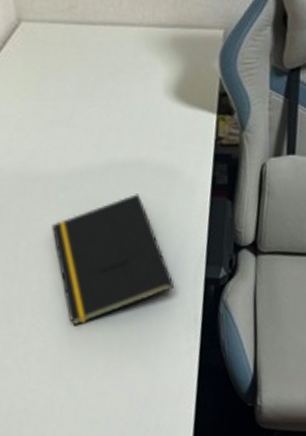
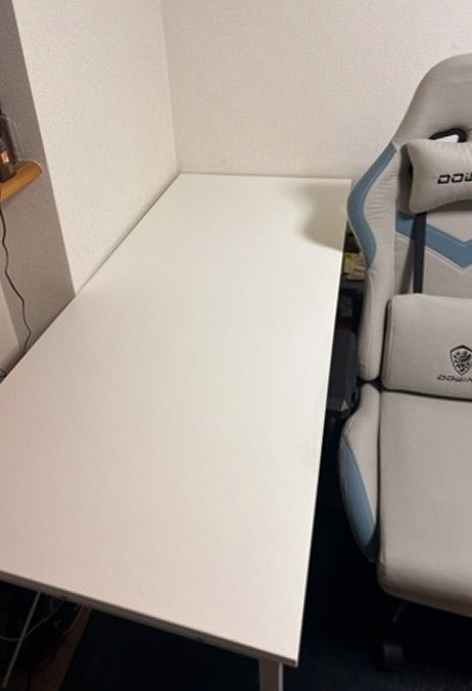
notepad: present [52,193,174,325] -> none [186,320,294,441]

